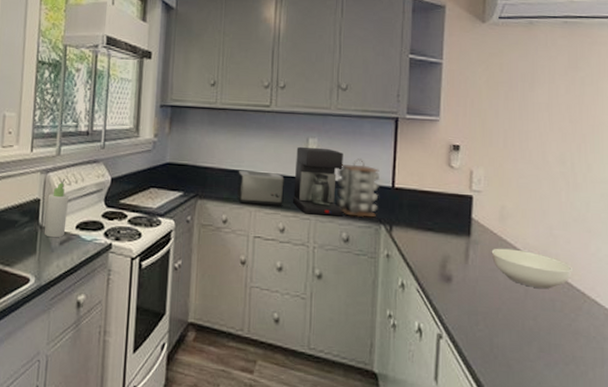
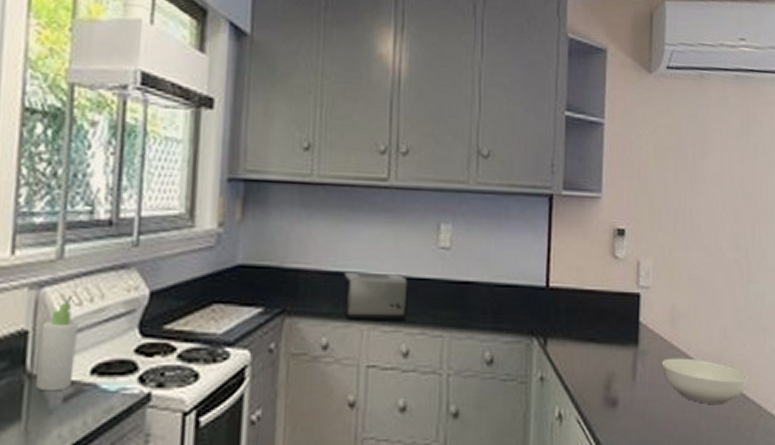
coffee maker: present [292,146,343,217] -> none [418,235,485,330]
spice rack: present [336,158,379,218] -> none [476,250,531,330]

